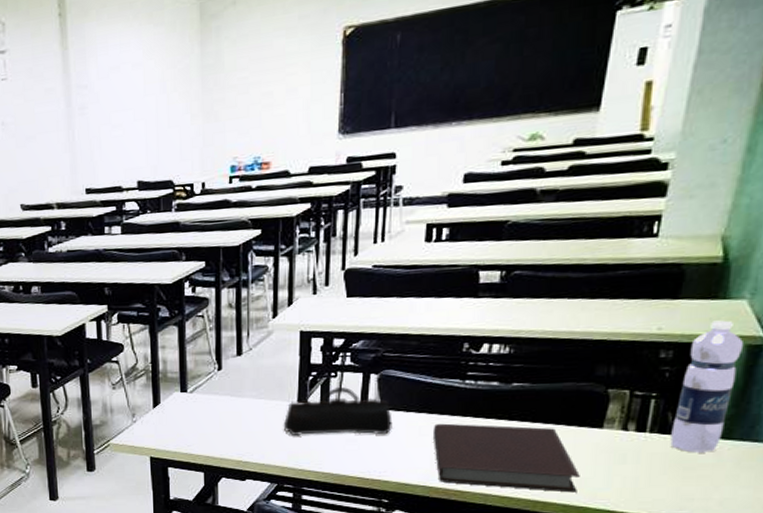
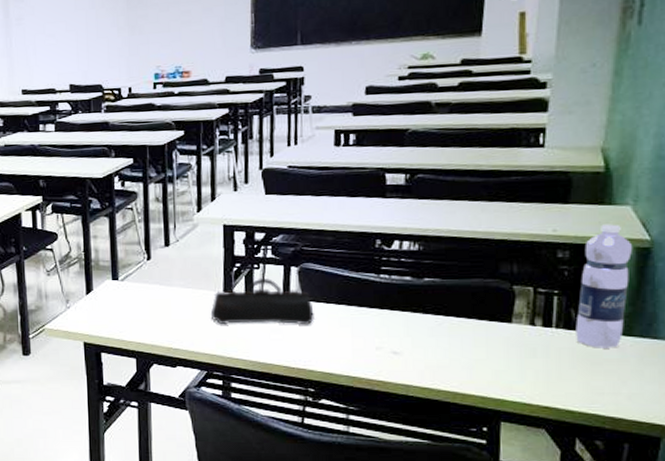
notebook: present [432,423,580,493] -> none [352,315,495,385]

